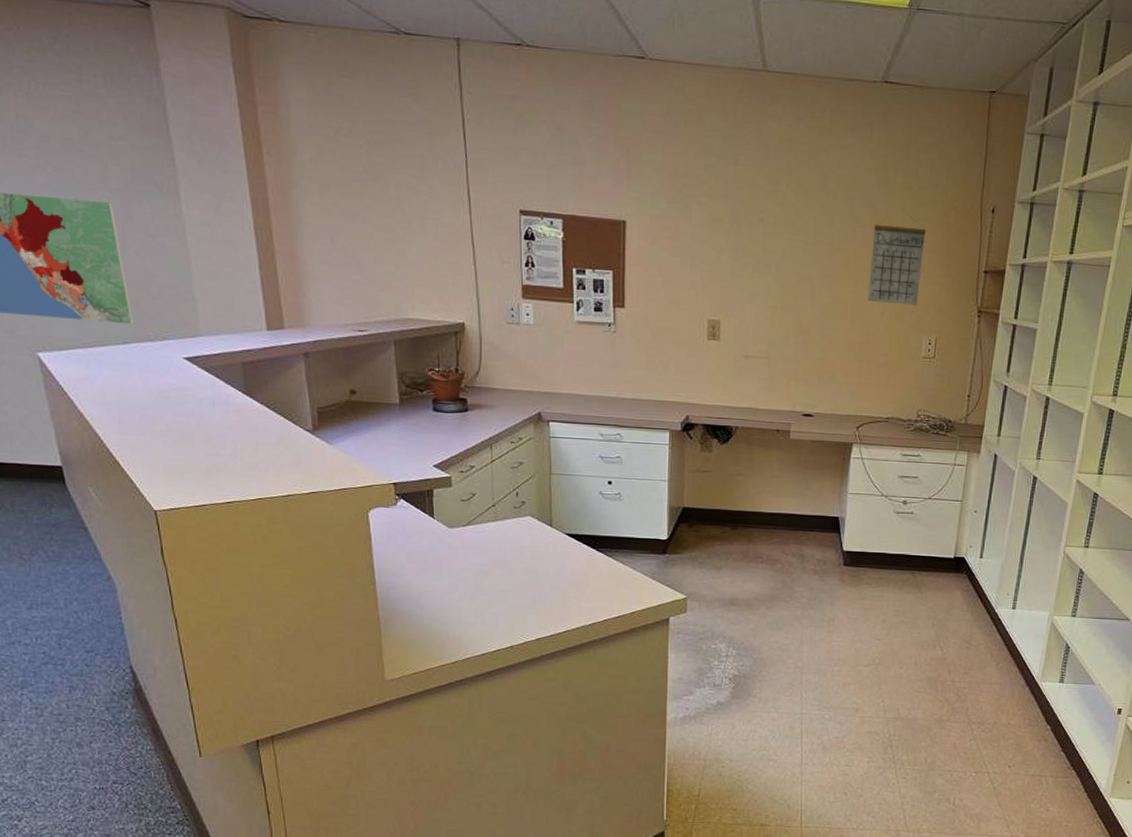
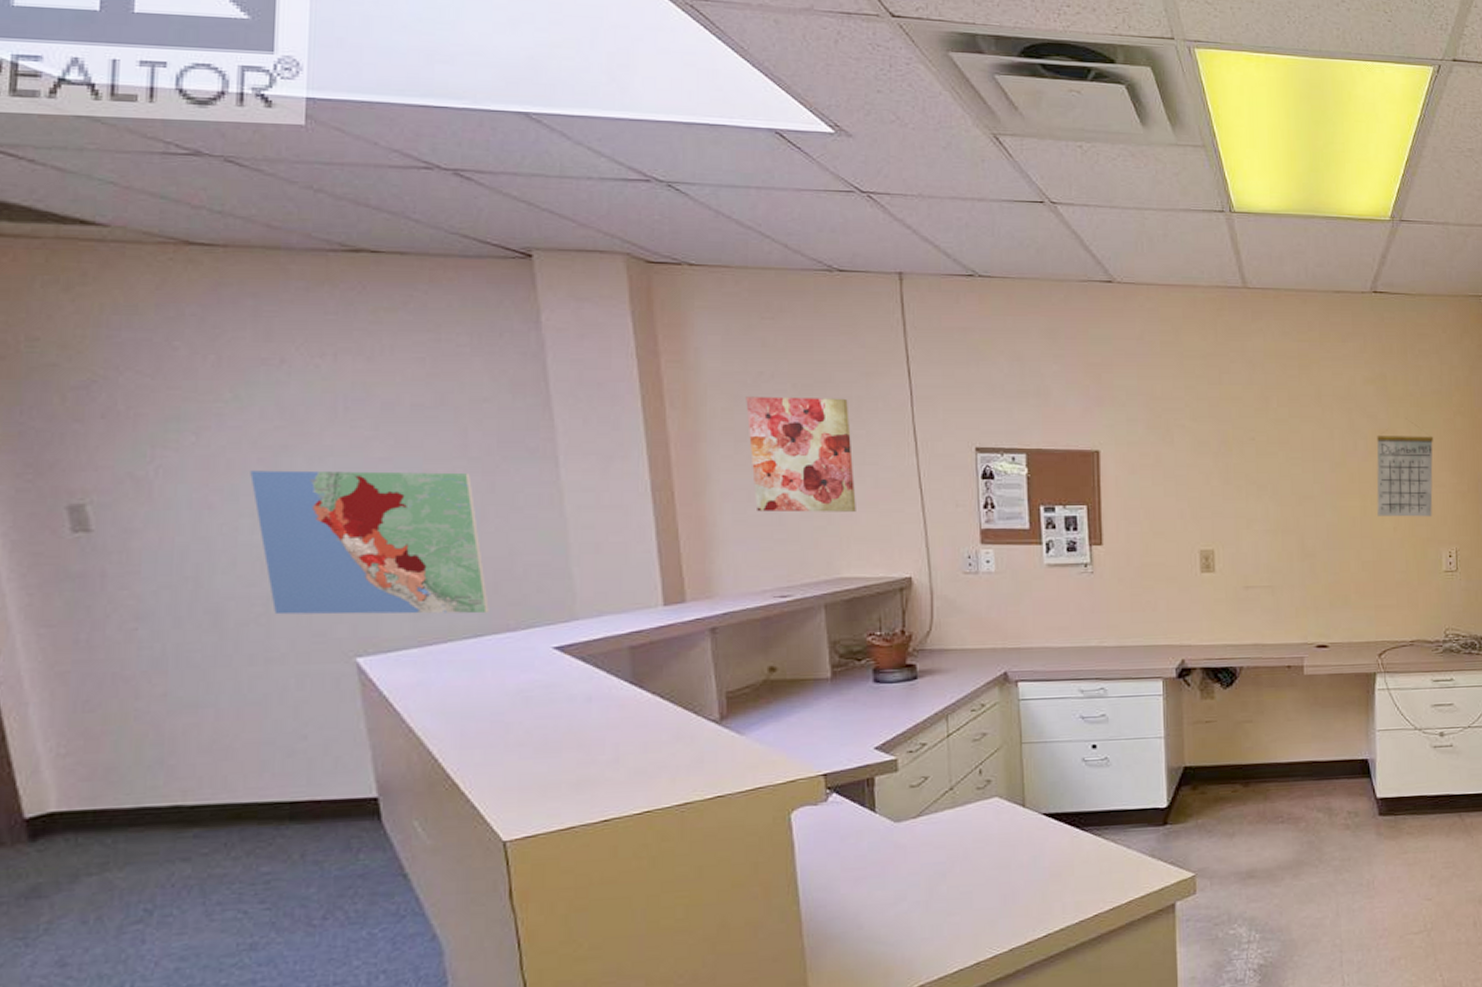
wall art: none [328,149,420,261] -> present [746,396,856,513]

